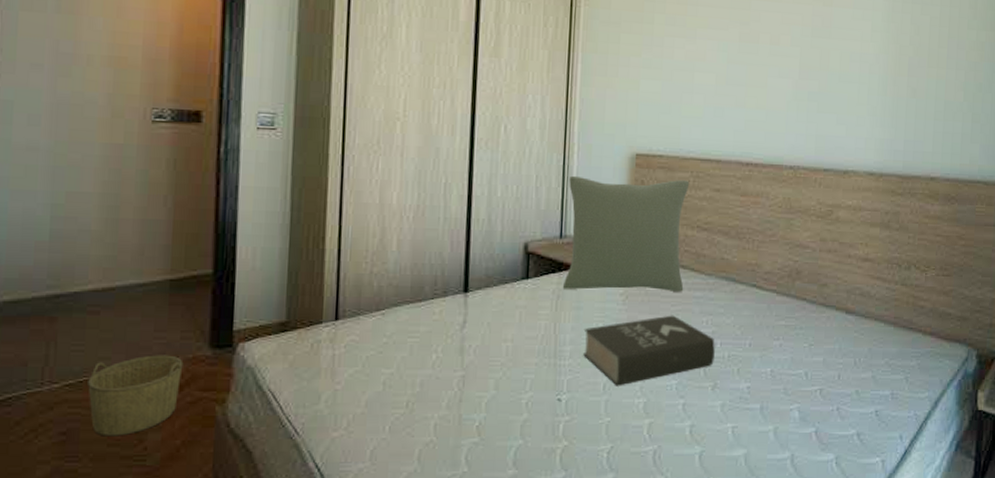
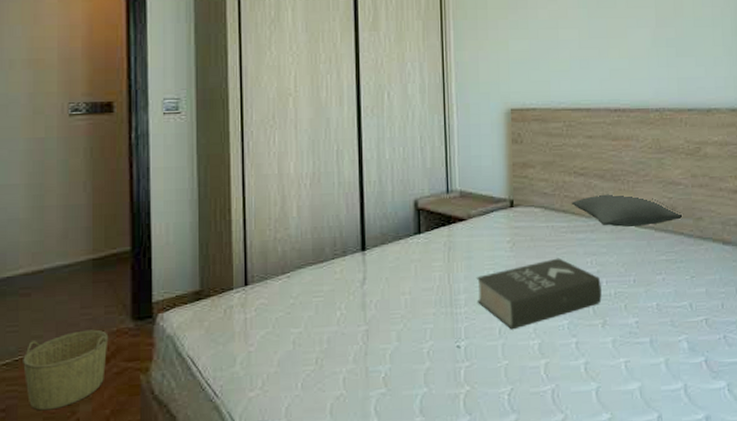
pillow: present [563,175,690,292] -> none [451,130,567,241]
pillow: none [692,252,809,288] -> present [572,194,684,227]

